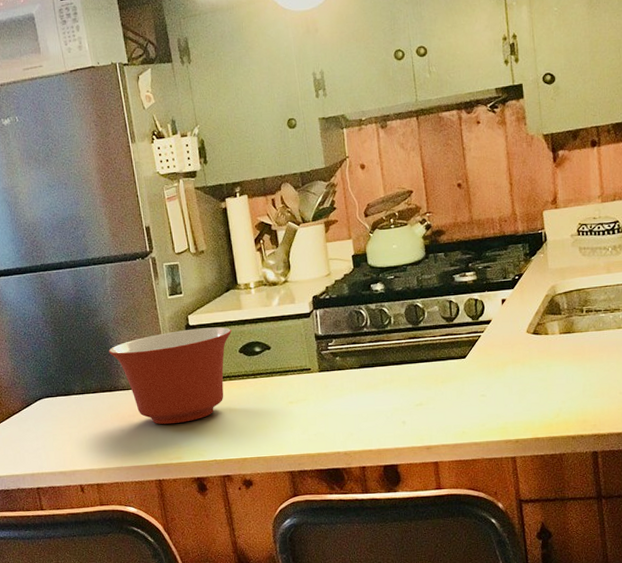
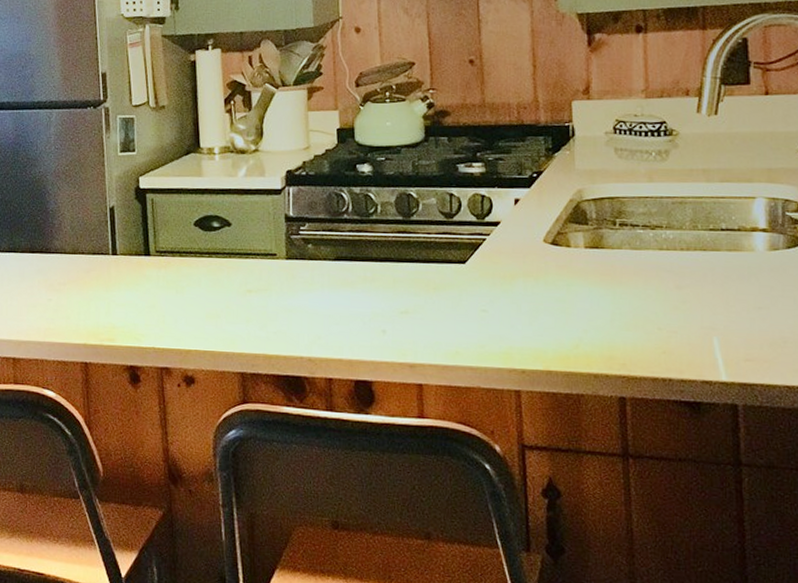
mixing bowl: present [108,327,232,424] -> none [44,192,187,299]

